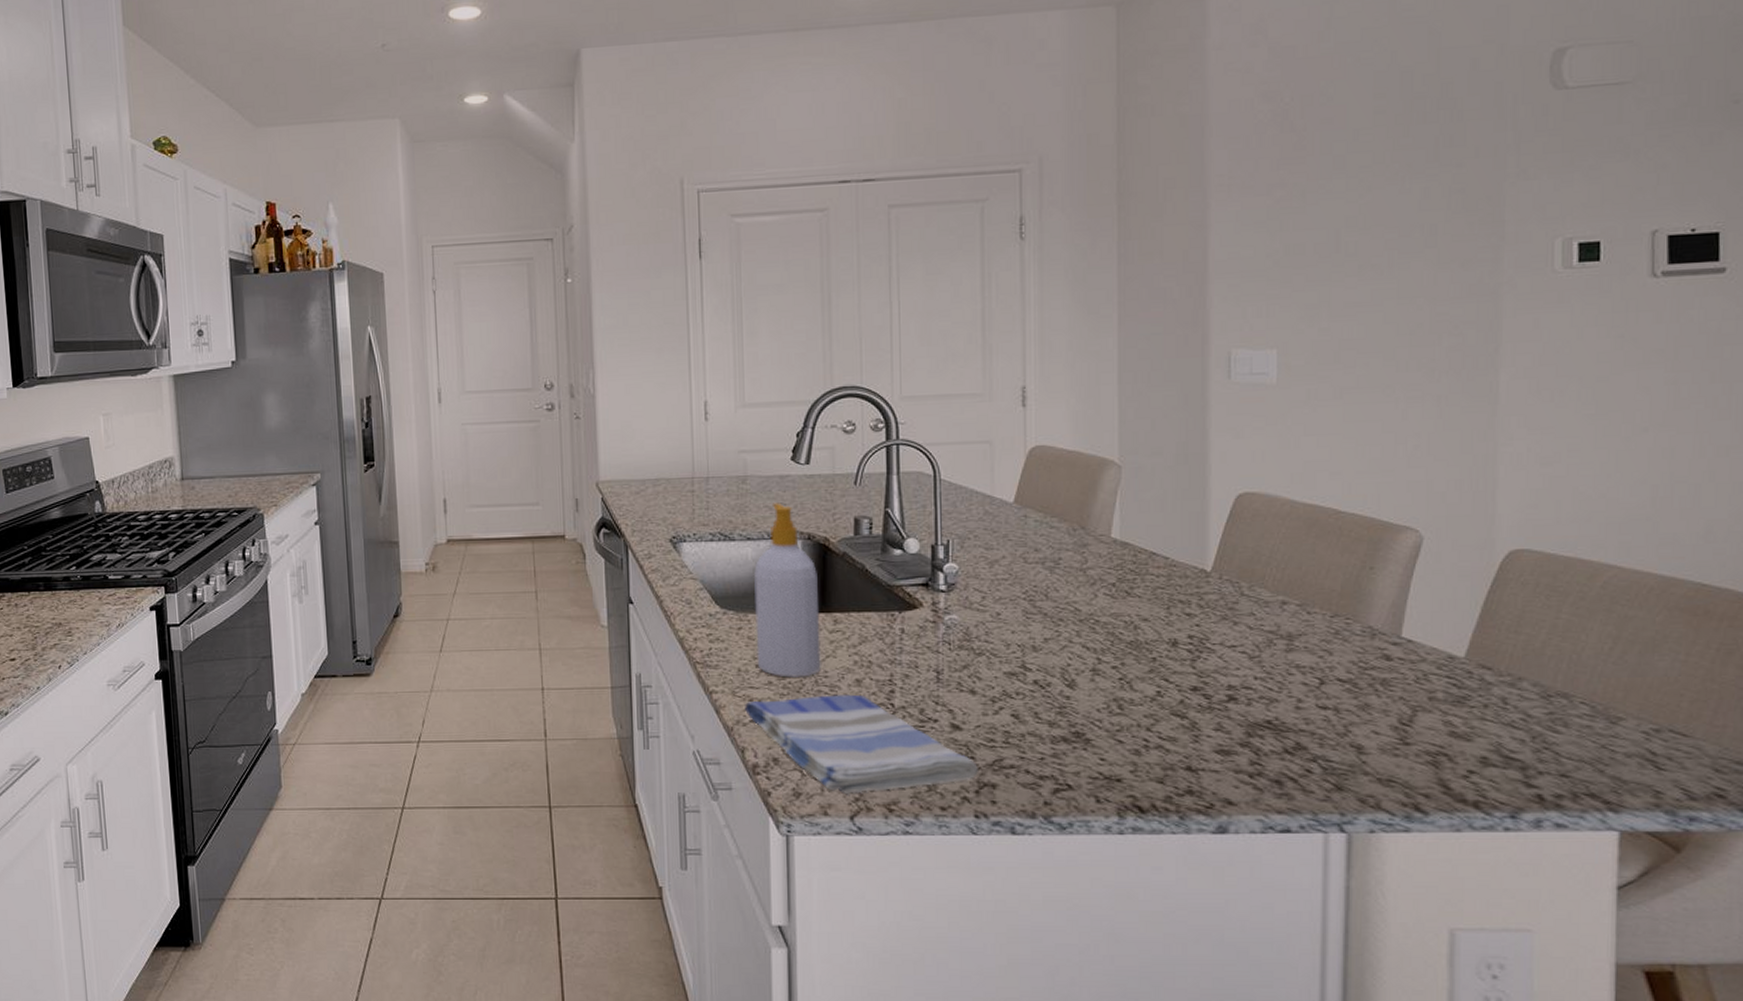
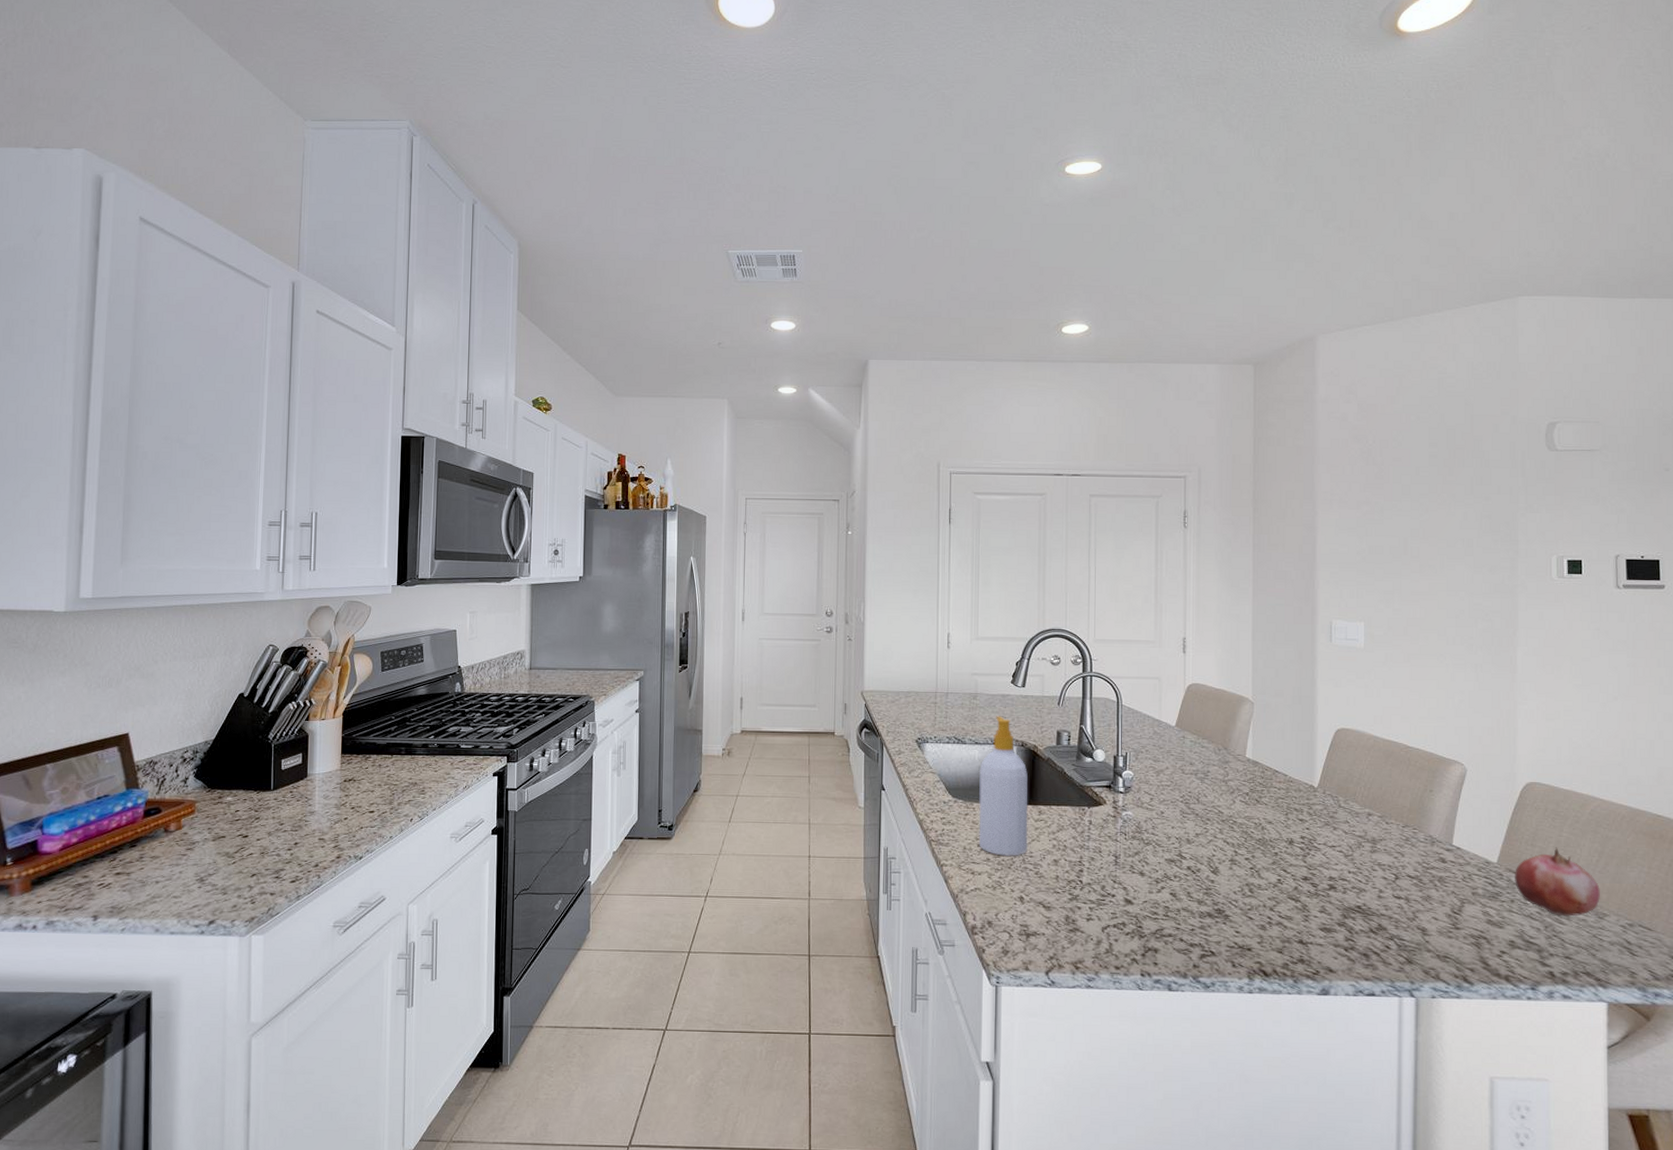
dish towel: present [745,694,978,794] -> none [968,871,1144,953]
fruit: none [1488,633,1614,723] -> present [1514,847,1600,917]

